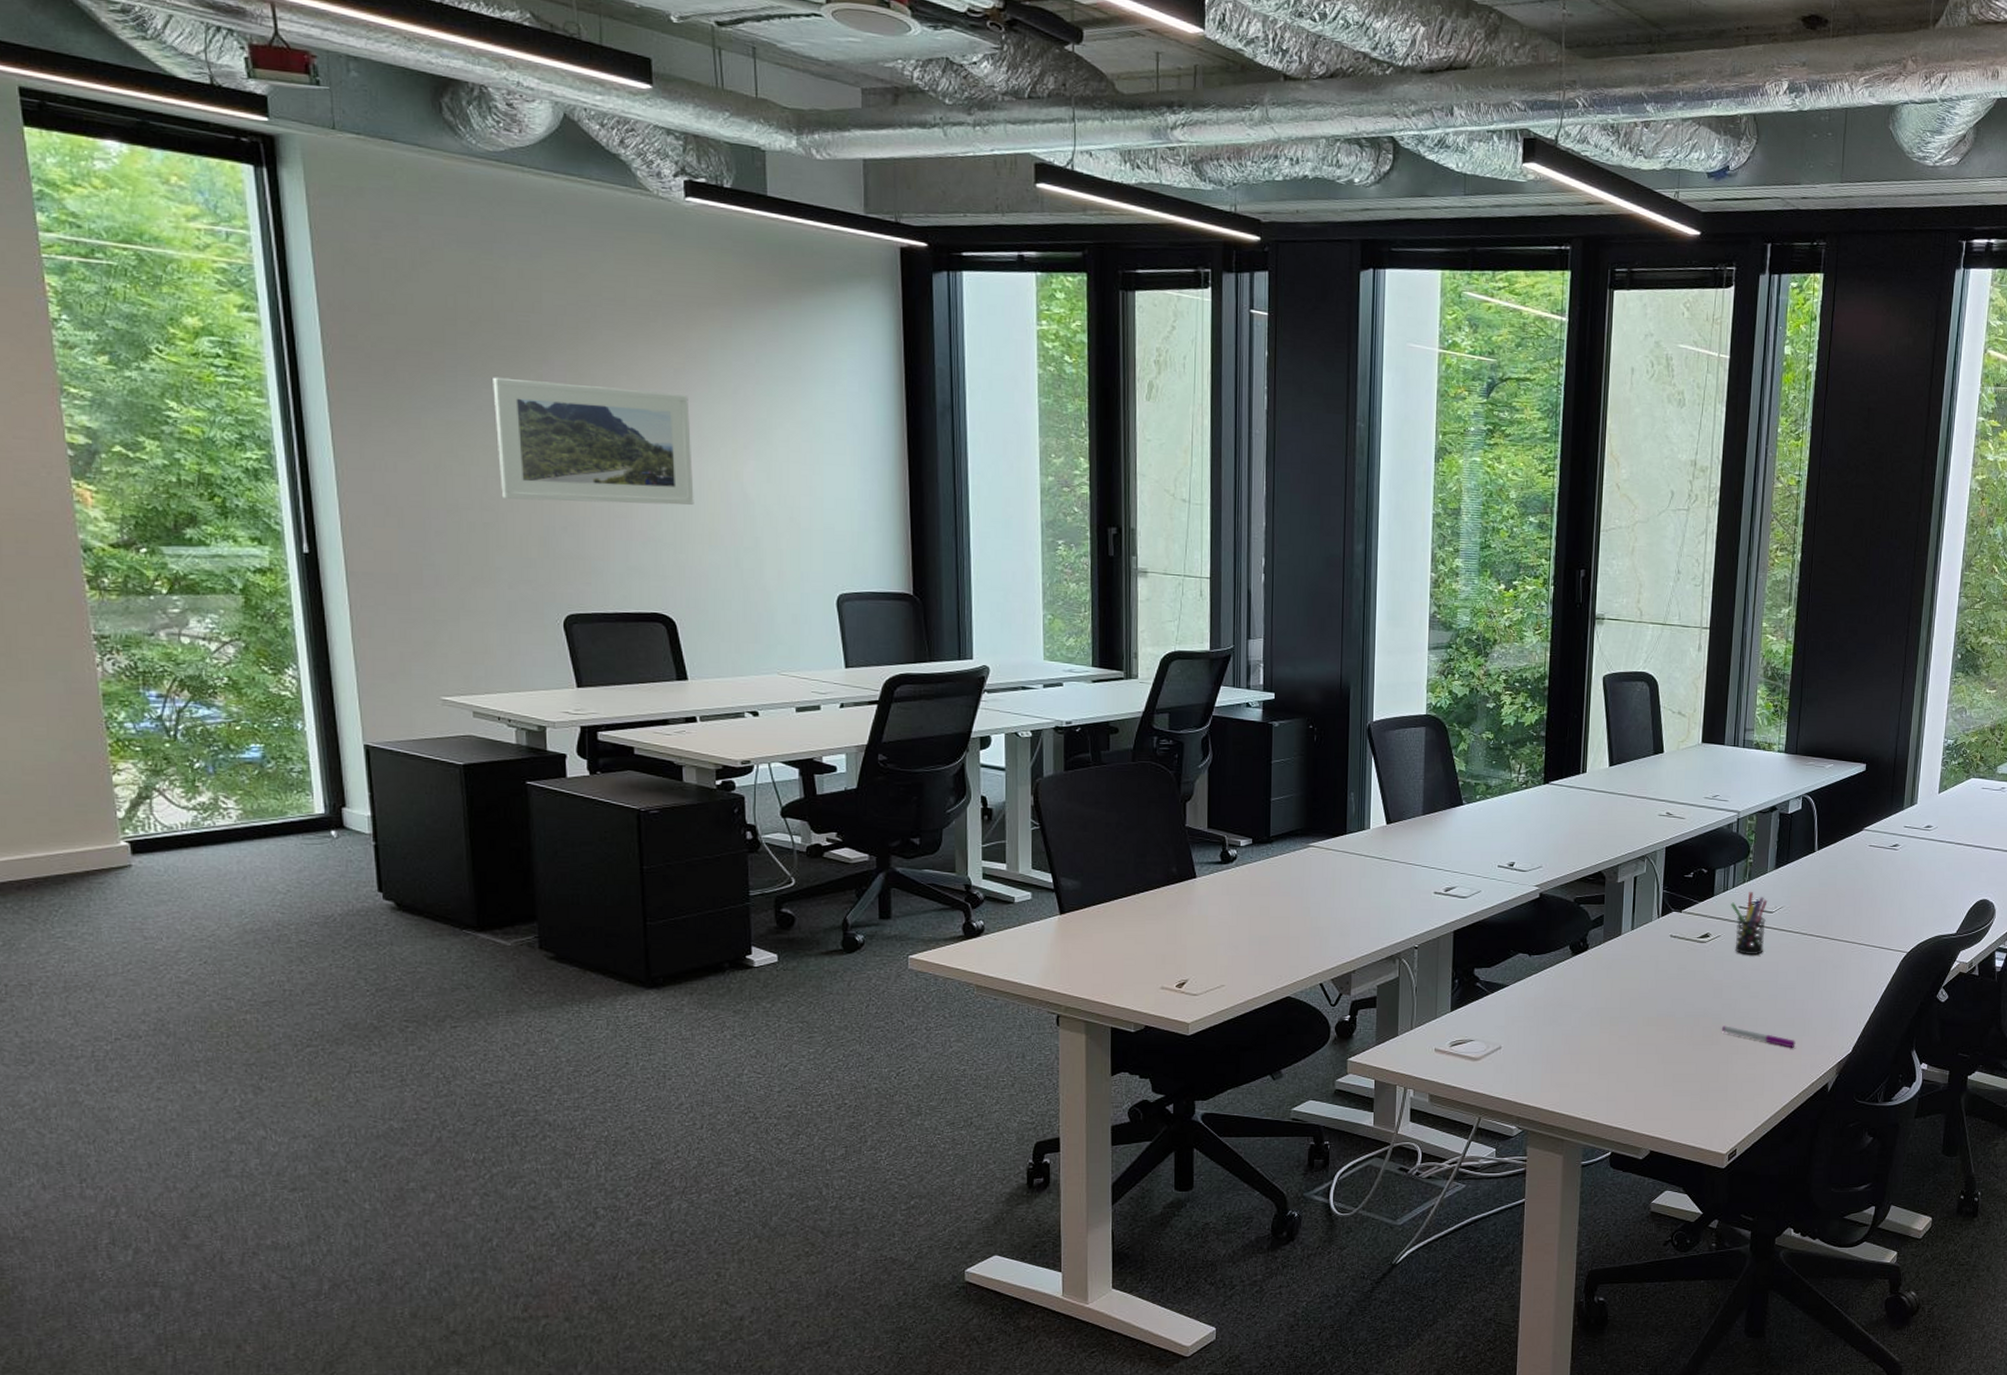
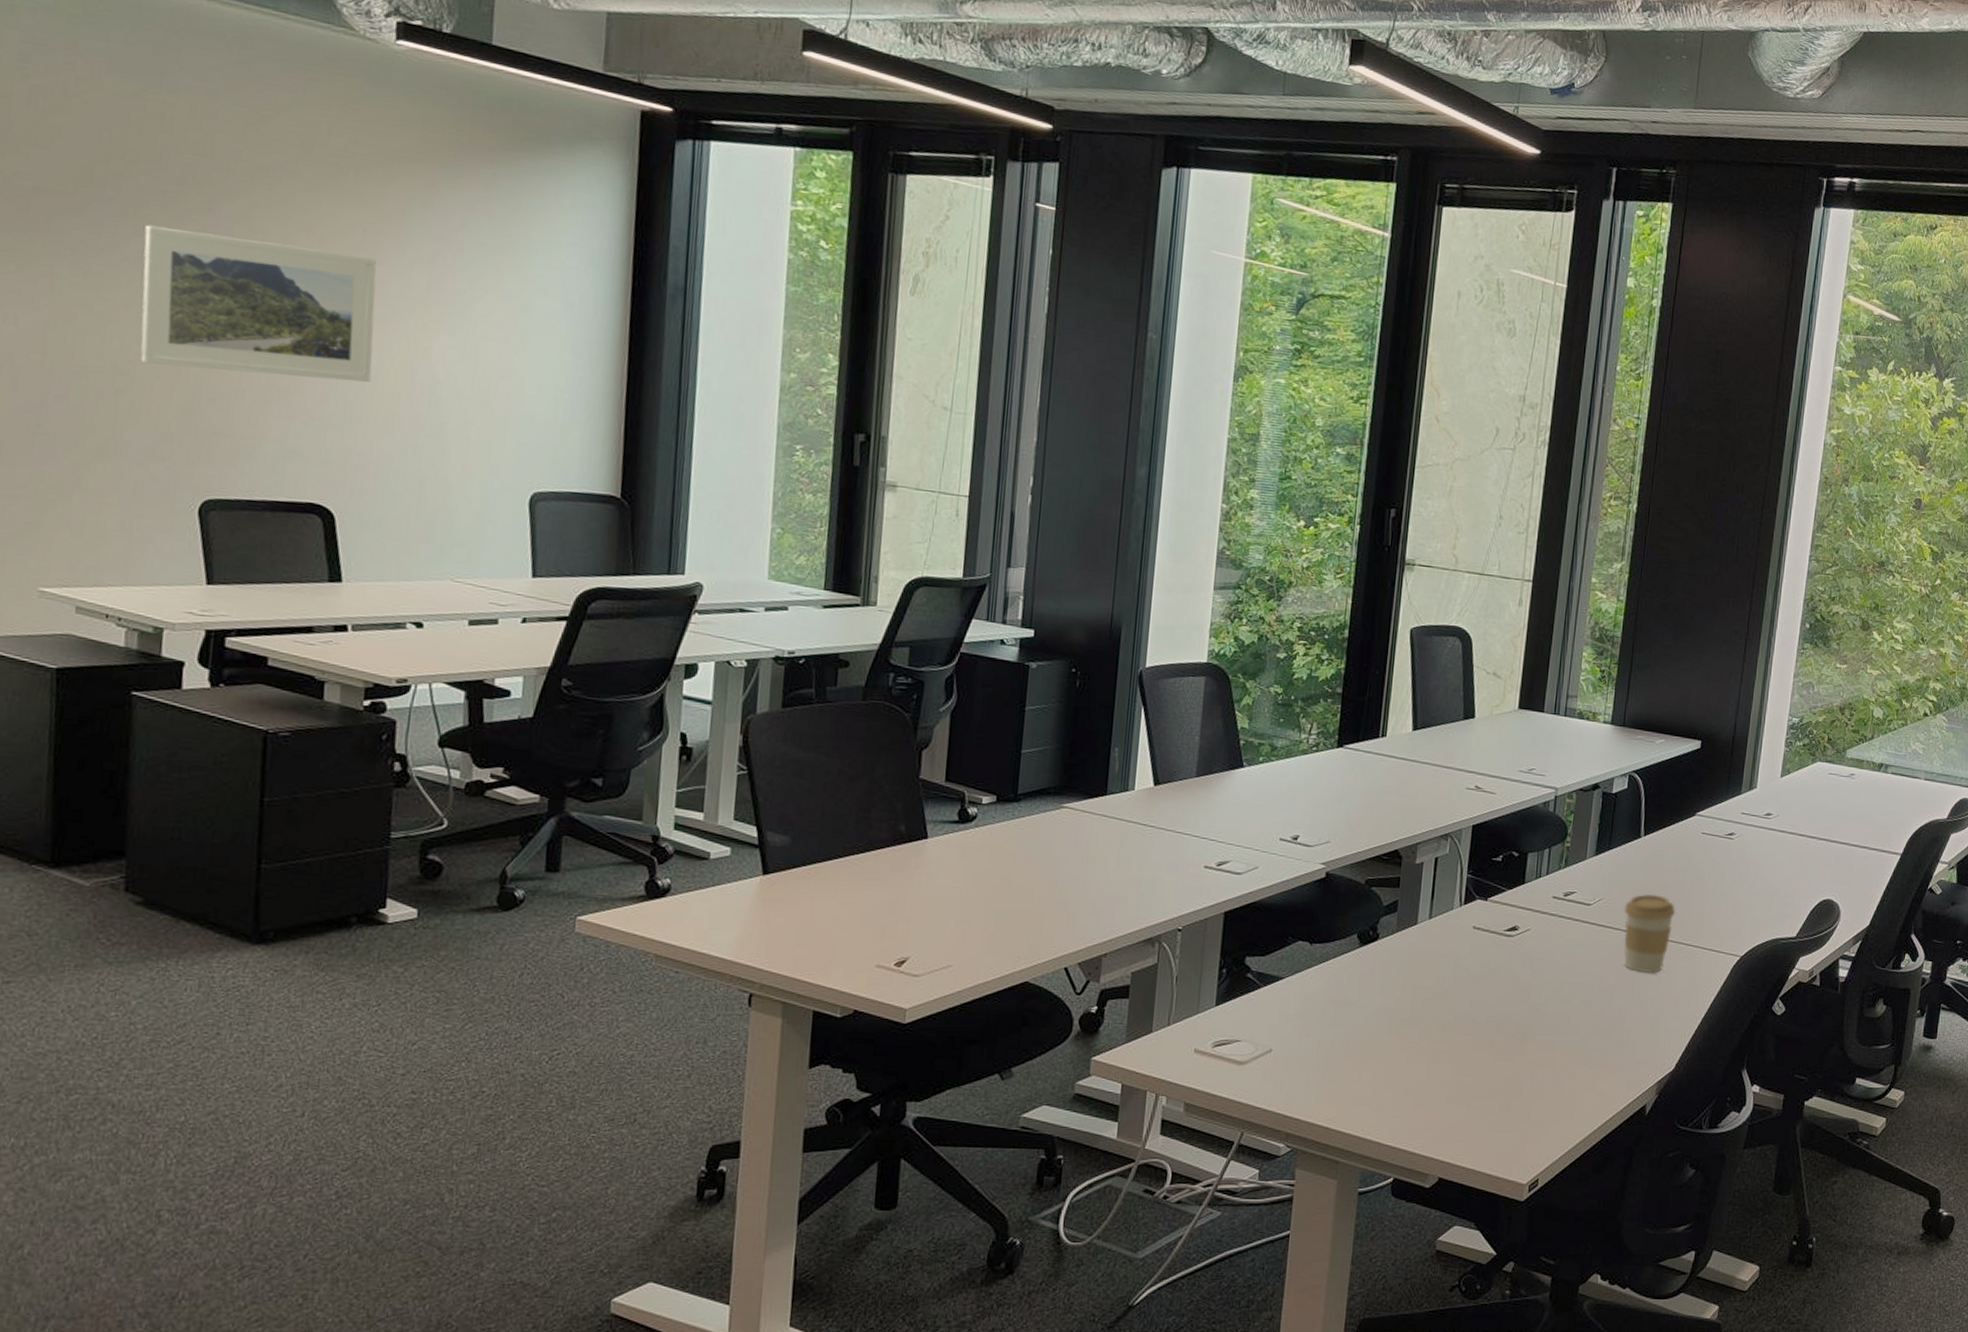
pen: present [1722,1026,1796,1048] -> none [1528,1033,1611,1062]
pen holder: present [1731,891,1768,956] -> none [1543,879,1585,954]
coffee cup: none [1802,901,1848,970] -> present [1623,894,1675,974]

